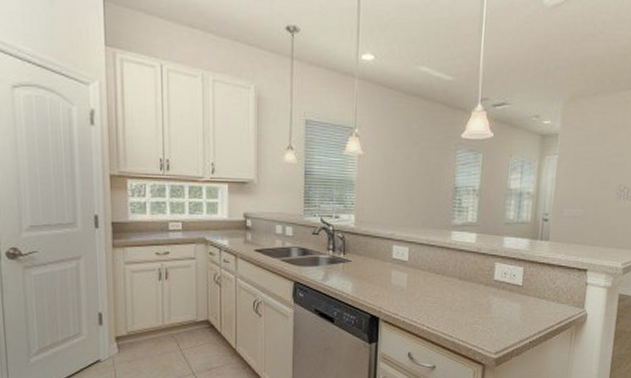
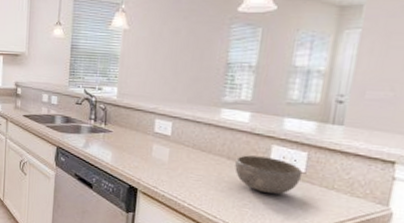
bowl: none [466,274,521,308] -> present [235,155,303,194]

